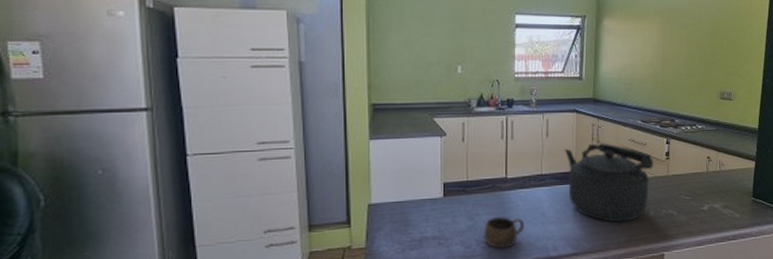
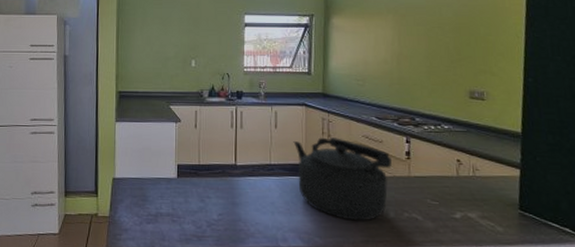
cup: present [483,217,525,250] -> none [213,202,254,234]

